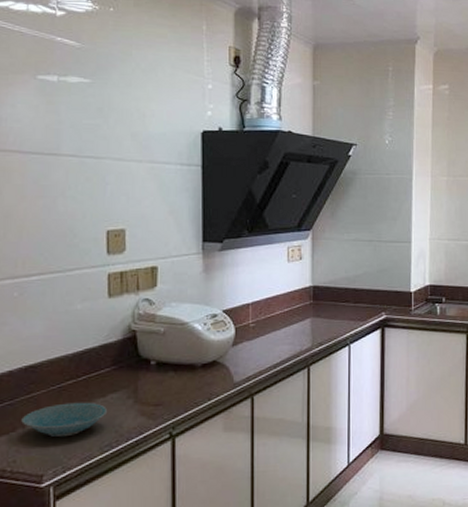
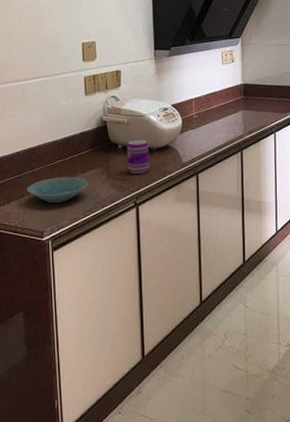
beverage can: none [161,353,191,398] -> present [126,139,149,174]

